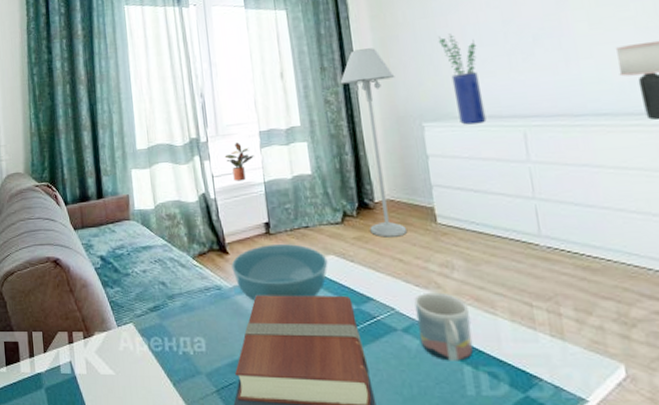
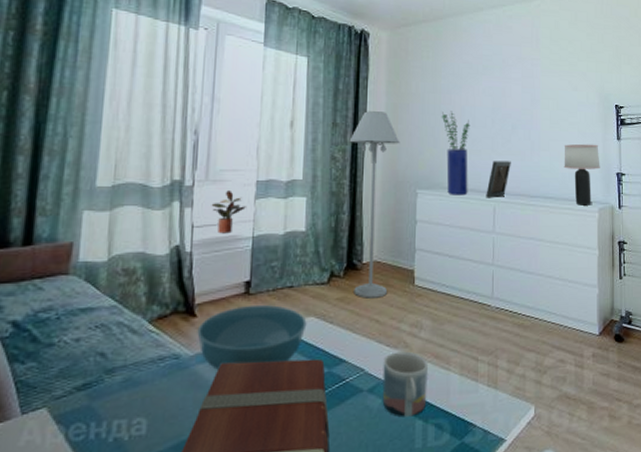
picture frame: none [510,78,540,124] -> present [486,161,511,198]

